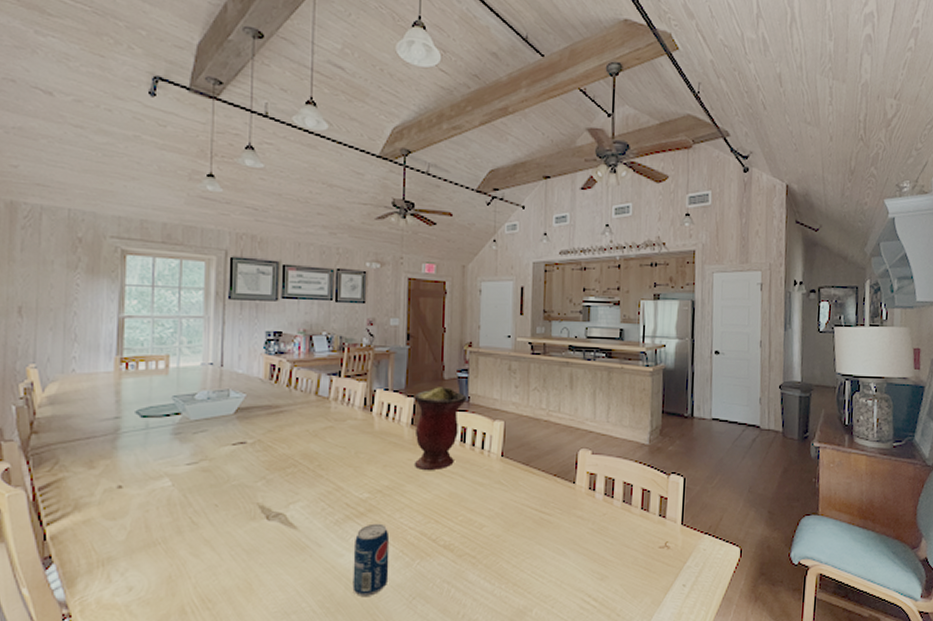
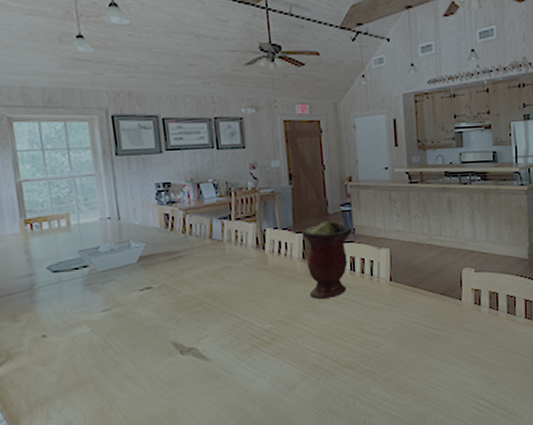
beverage can: present [352,523,390,596] -> none [263,350,298,414]

